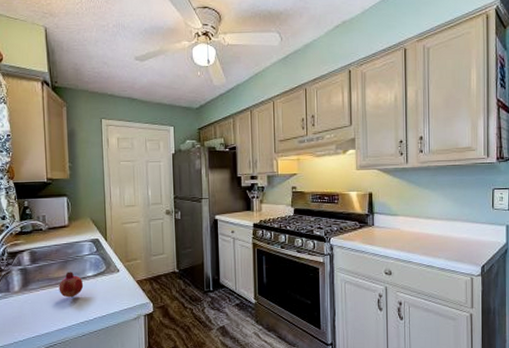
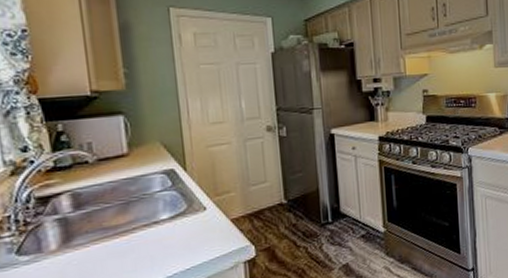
fruit: present [59,271,84,298] -> none [118,215,156,251]

